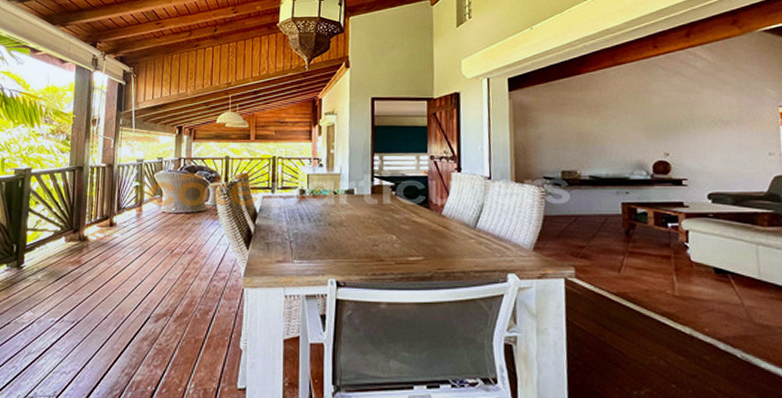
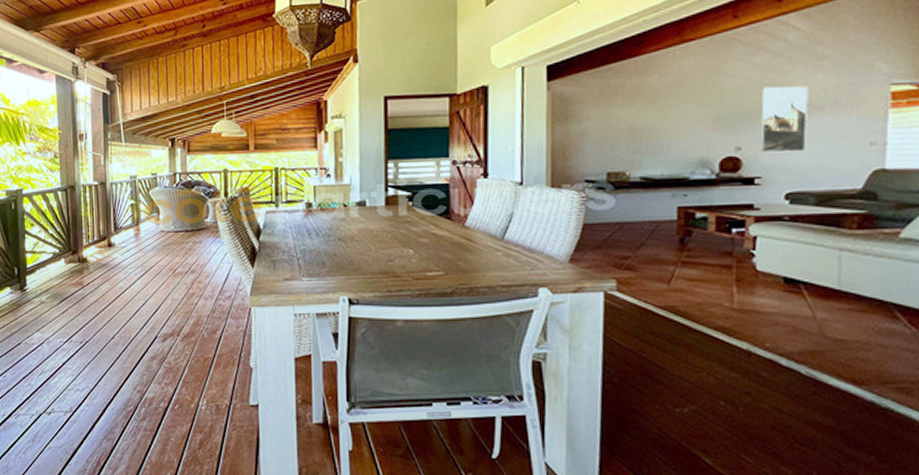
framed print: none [681,103,720,159] -> present [759,85,809,153]

